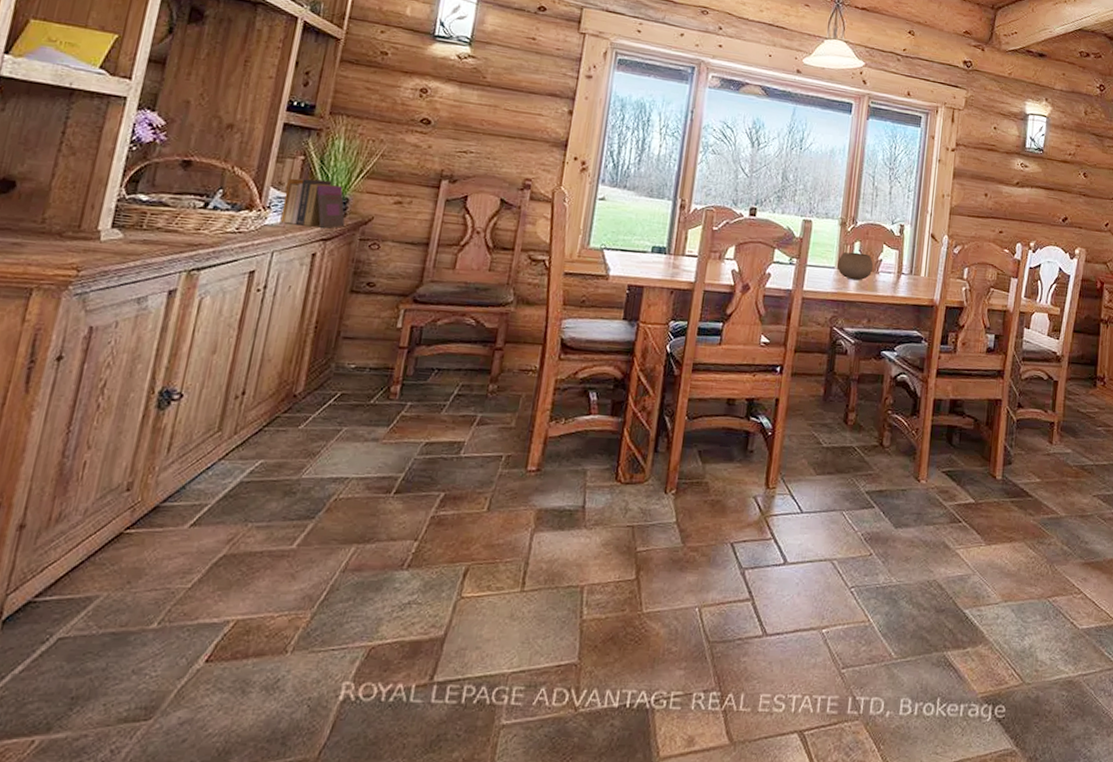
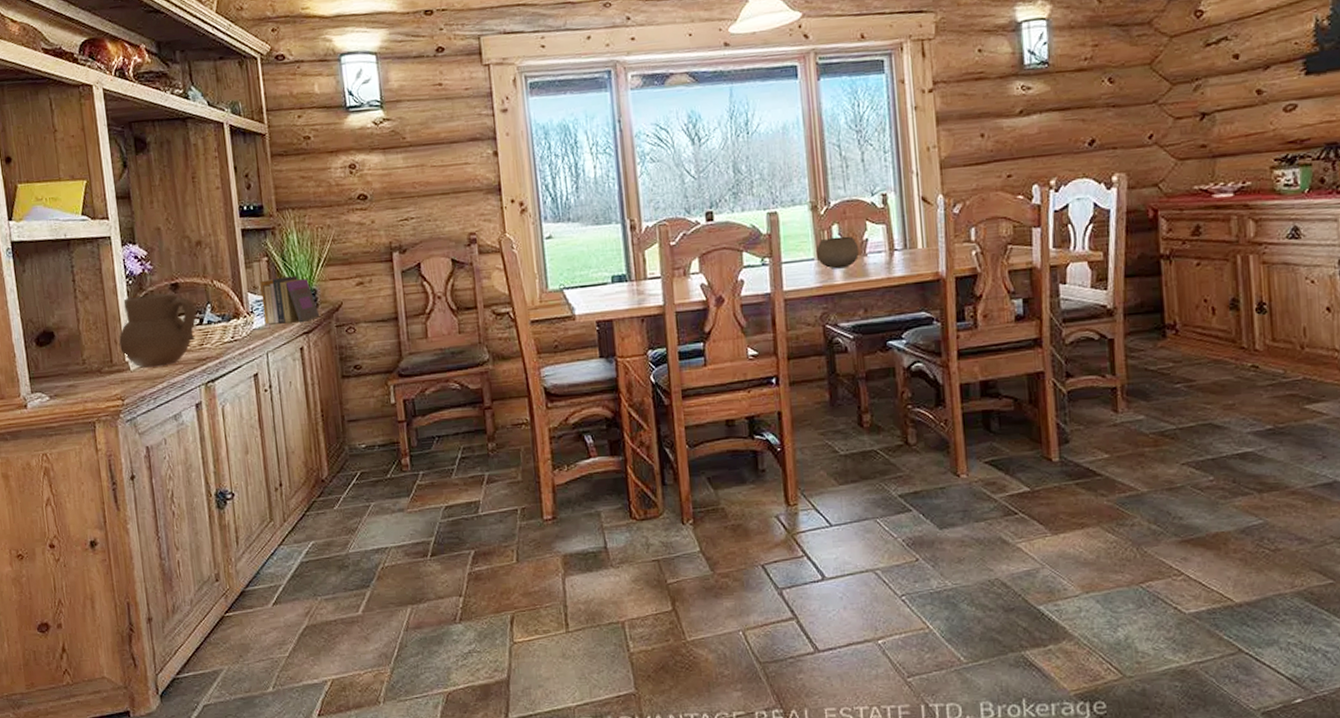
ceramic jug: none [96,164,205,243] -> present [119,292,197,368]

